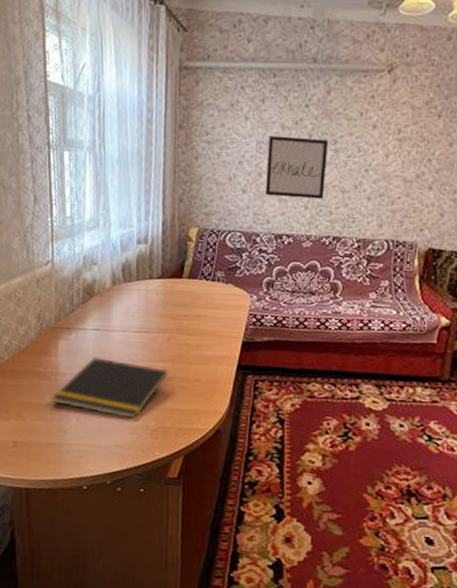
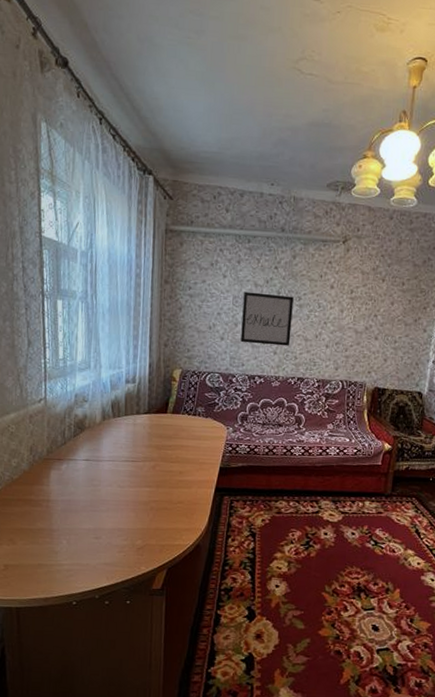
notepad: present [52,357,168,419] -> none [44,485,154,538]

